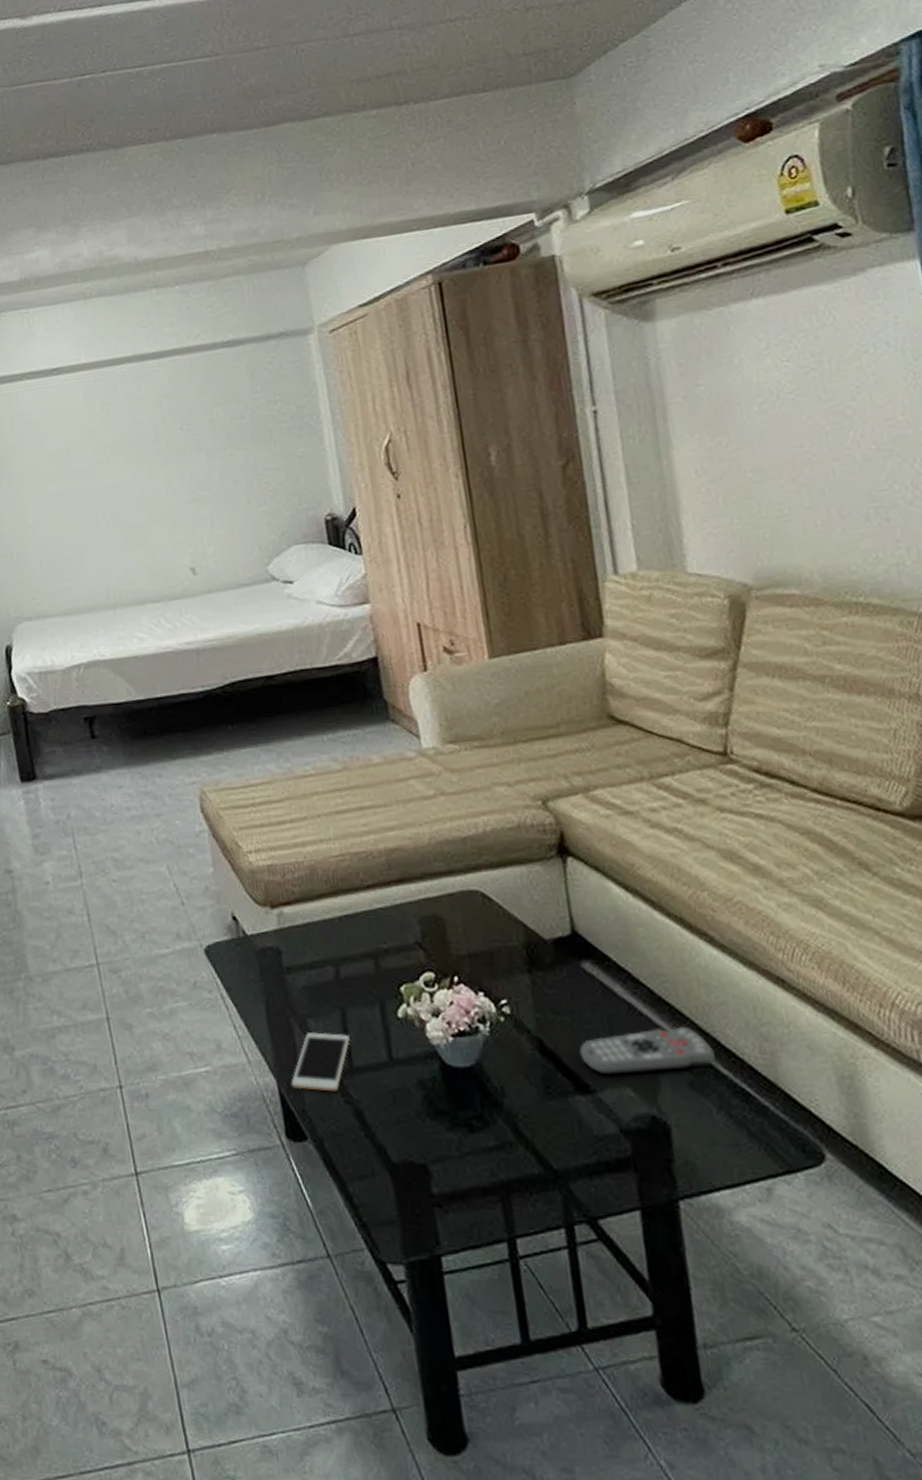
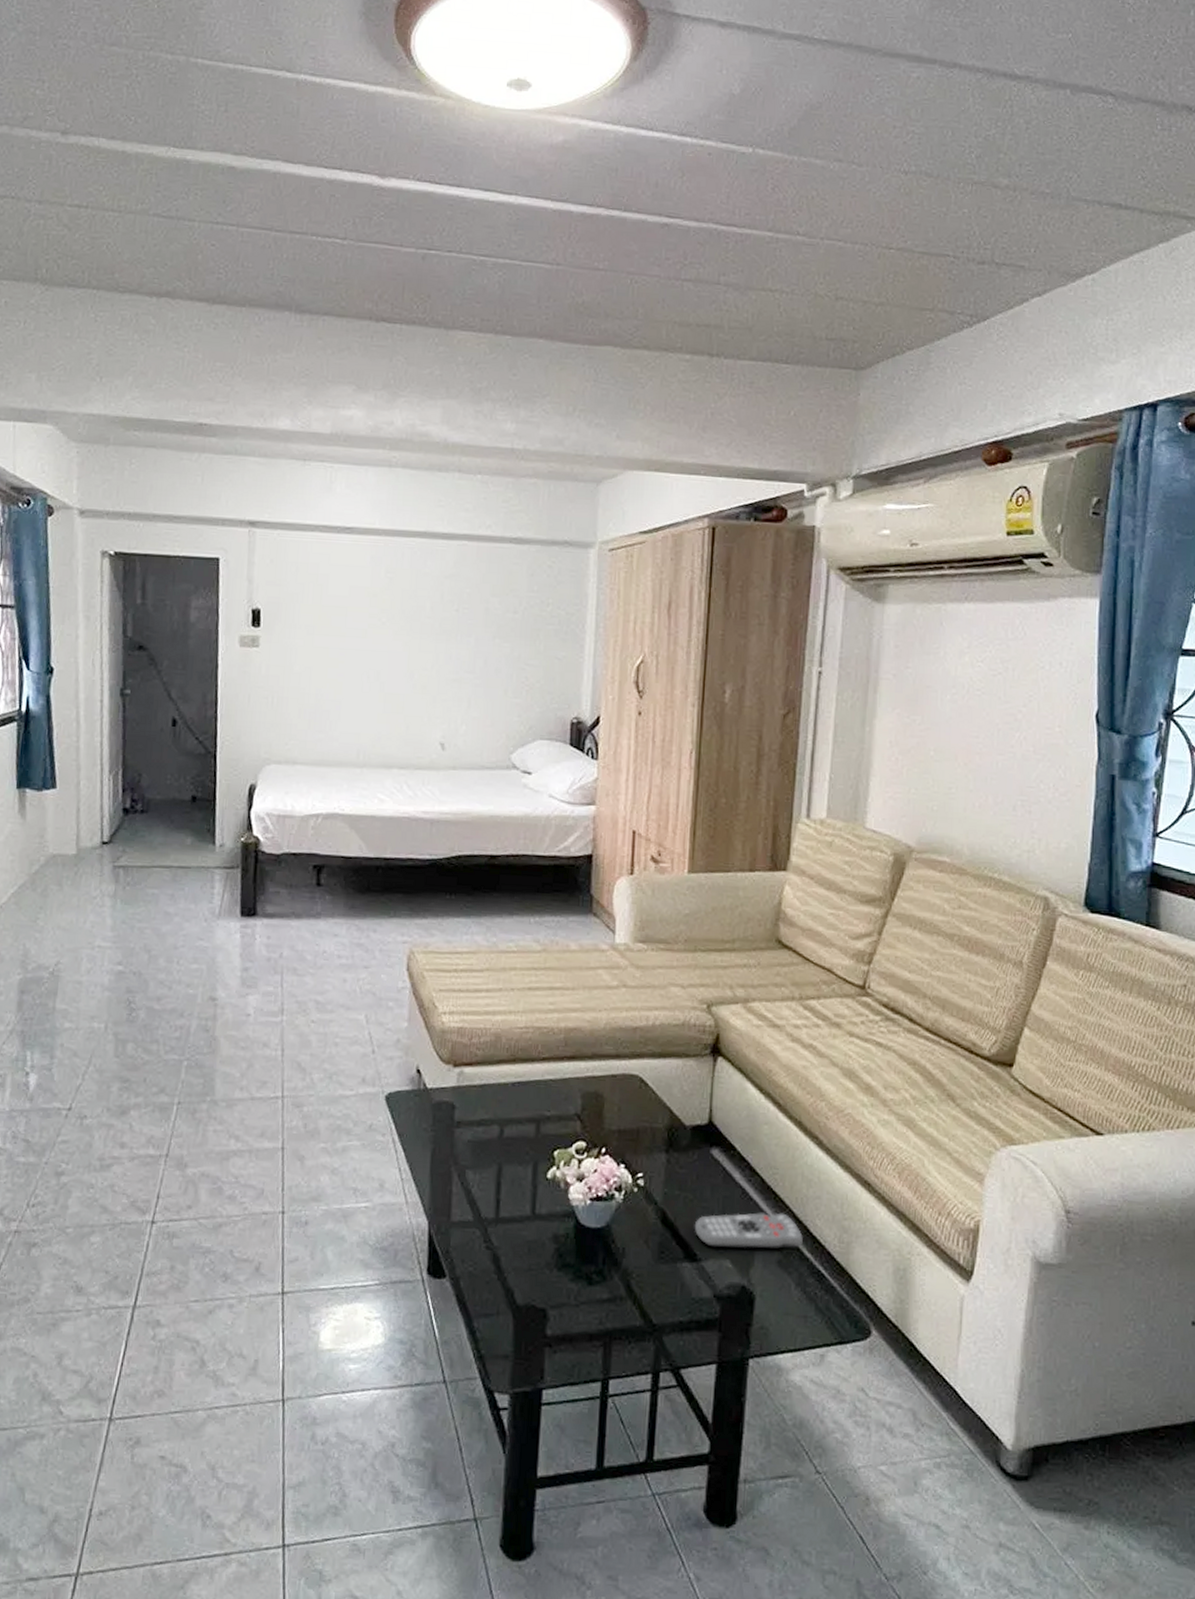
cell phone: present [291,1032,351,1092] -> none [440,1182,501,1237]

